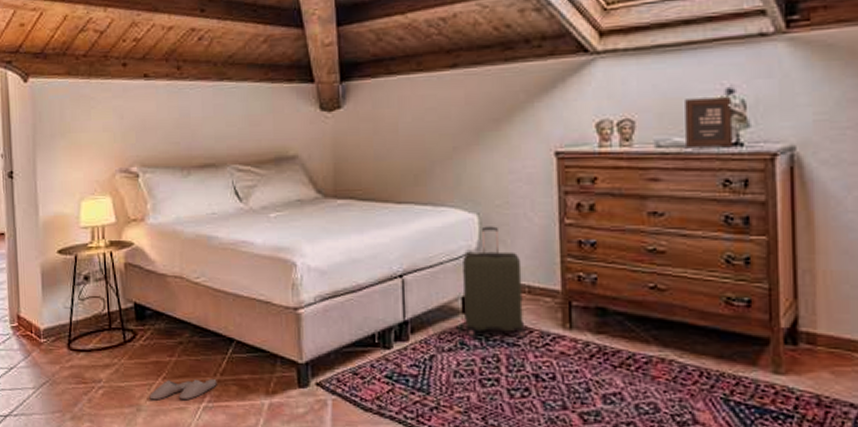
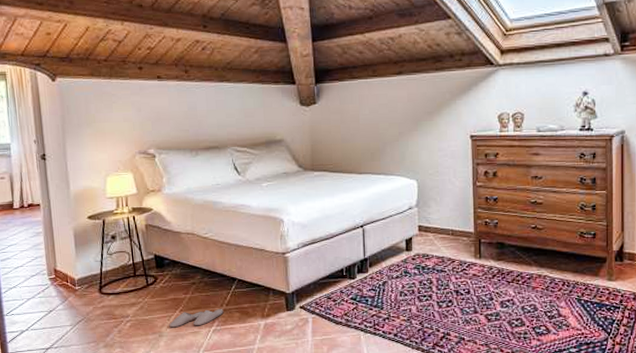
suitcase: present [462,226,527,338] -> none [405,189,451,268]
picture frame: present [685,97,733,149] -> none [556,97,587,133]

